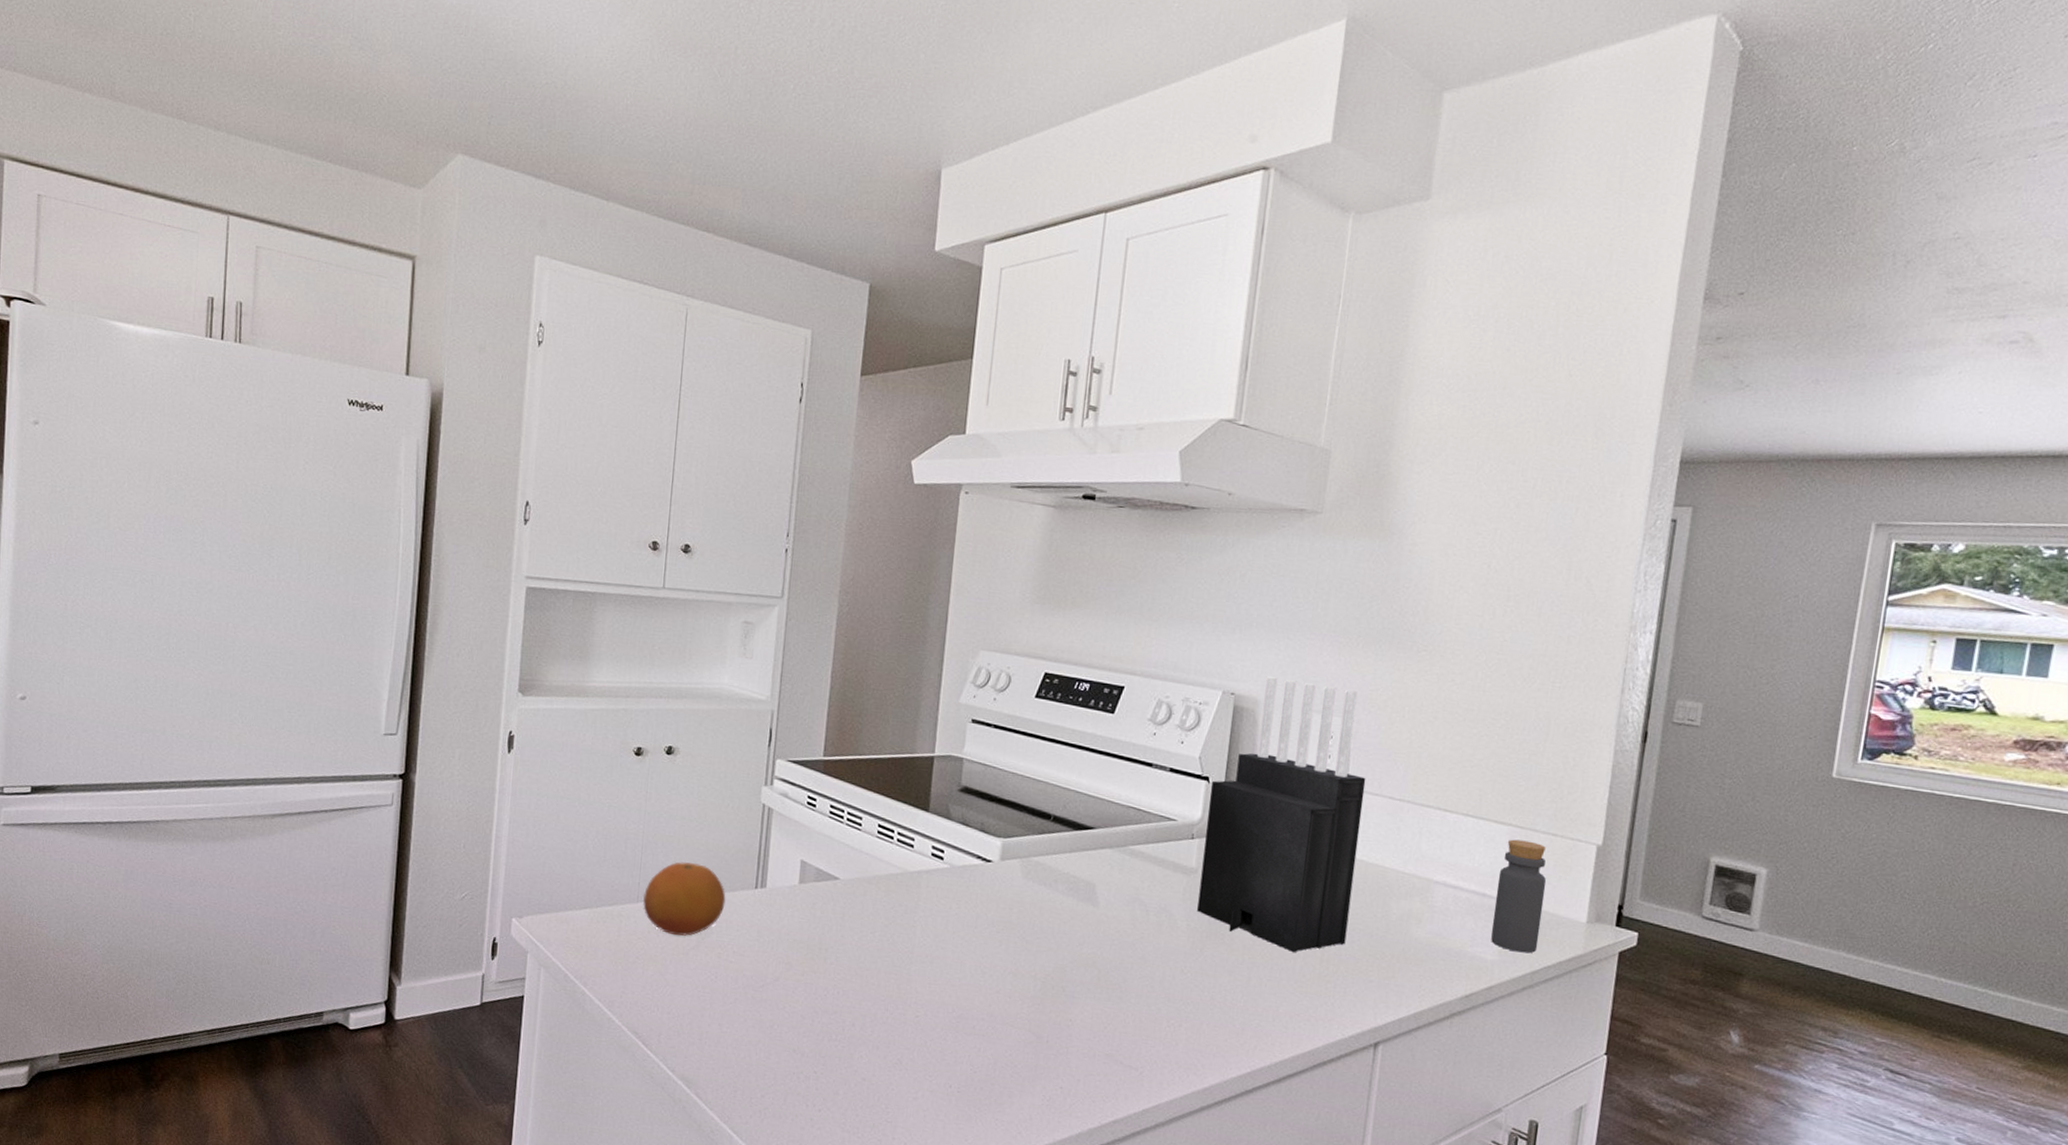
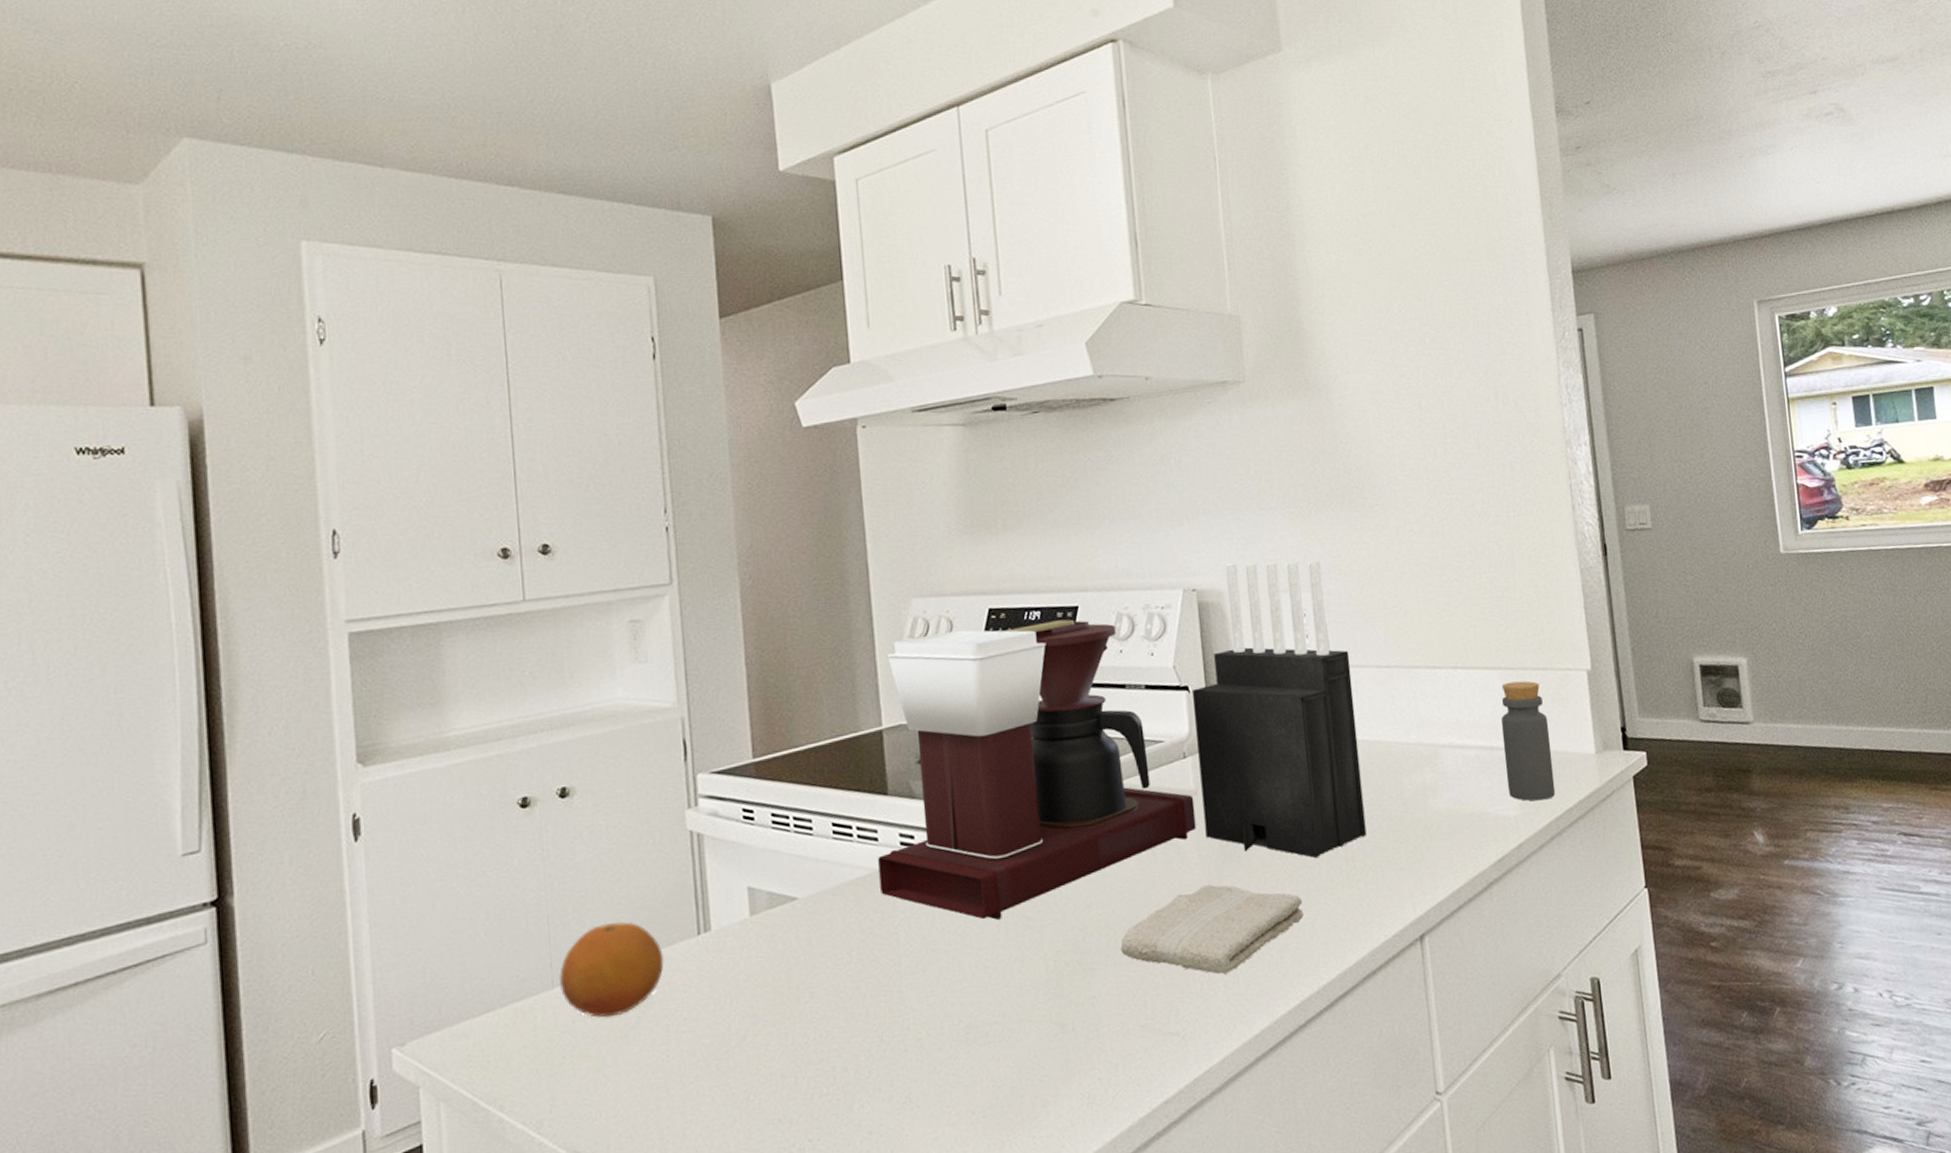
coffee maker: none [908,684,1193,936] -> present [878,619,1197,920]
washcloth: none [1101,951,1272,1031] -> present [1120,884,1303,974]

